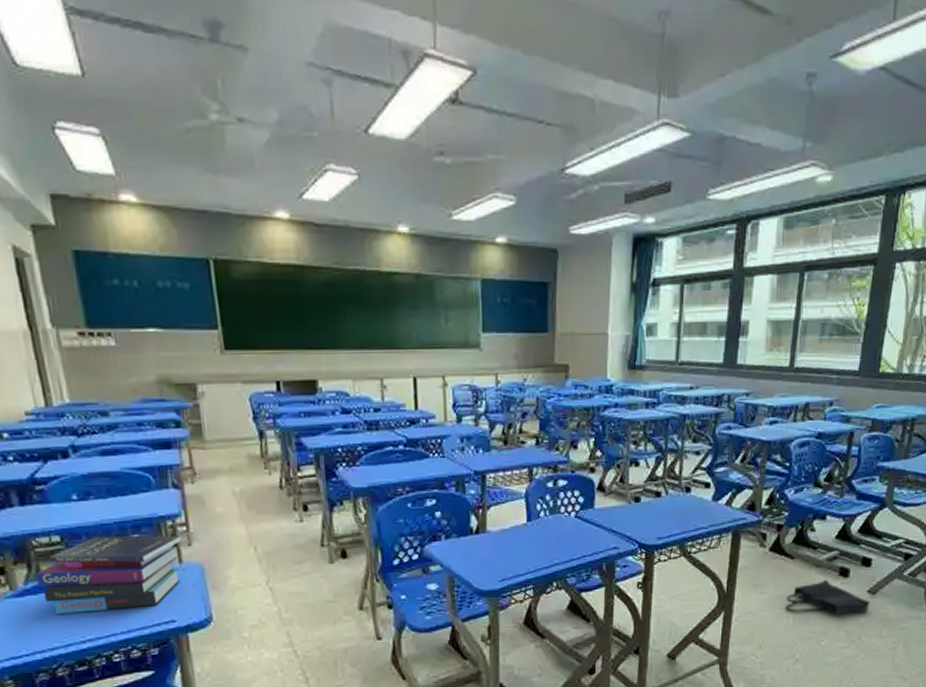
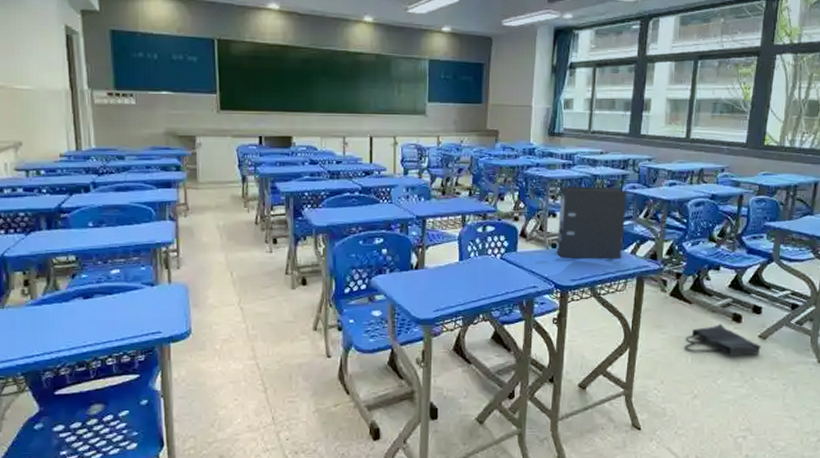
books: present [35,535,181,614] -> none [53,258,172,321]
binder: none [640,428,721,514] -> present [556,186,627,259]

